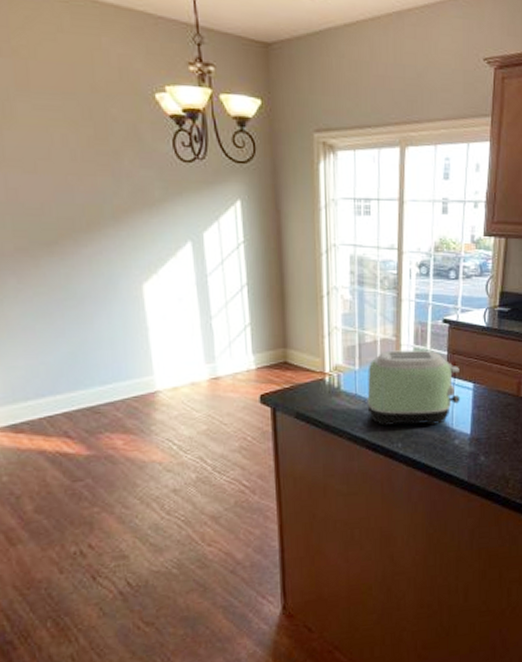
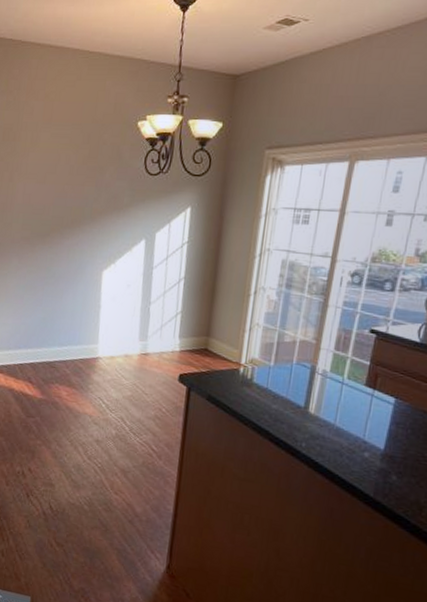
toaster: present [367,349,460,426] -> none [276,352,381,433]

